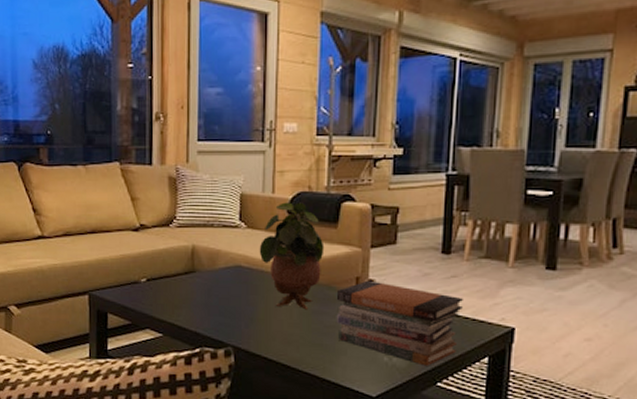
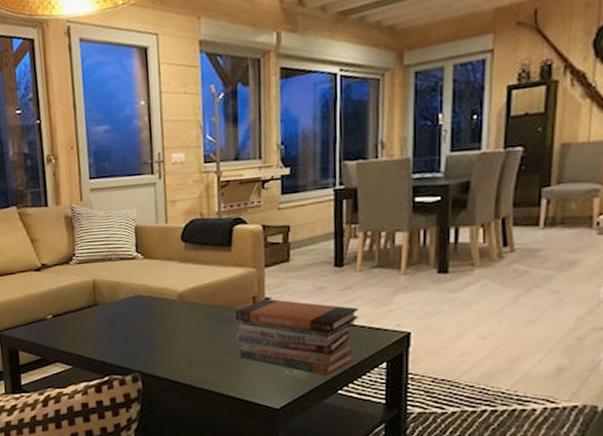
potted plant: present [259,202,325,310] -> none [157,229,220,332]

